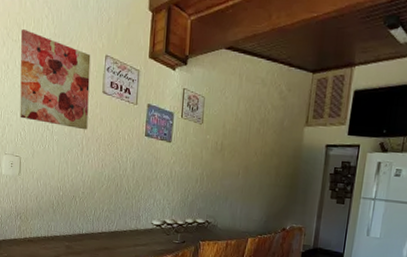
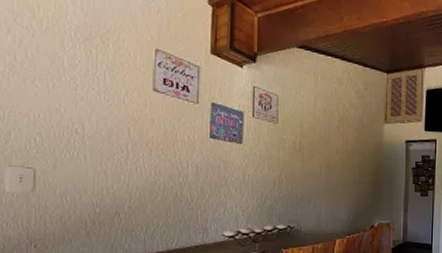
wall art: present [20,28,91,130] -> none [33,14,136,133]

